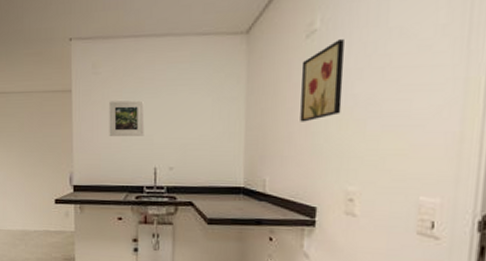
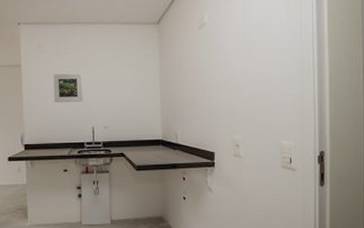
wall art: present [300,39,344,122] -> none [197,30,226,89]

